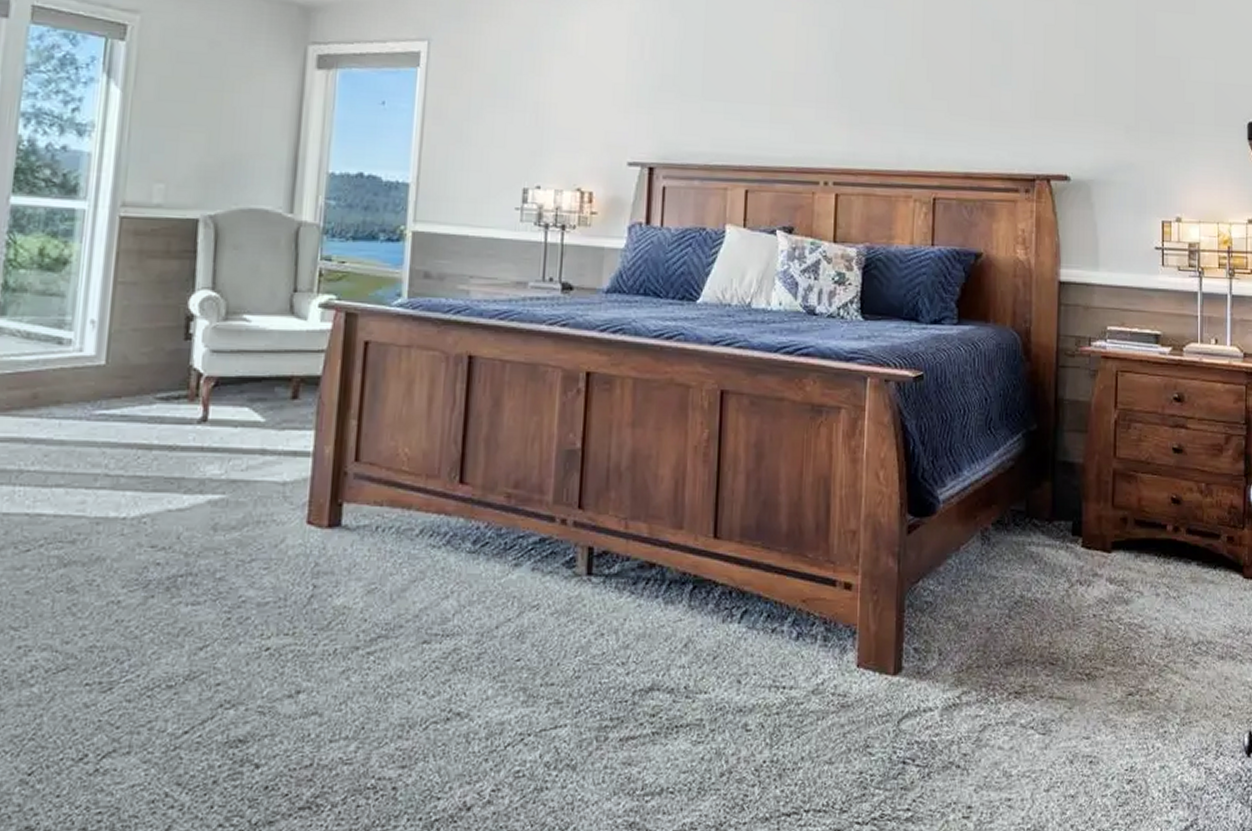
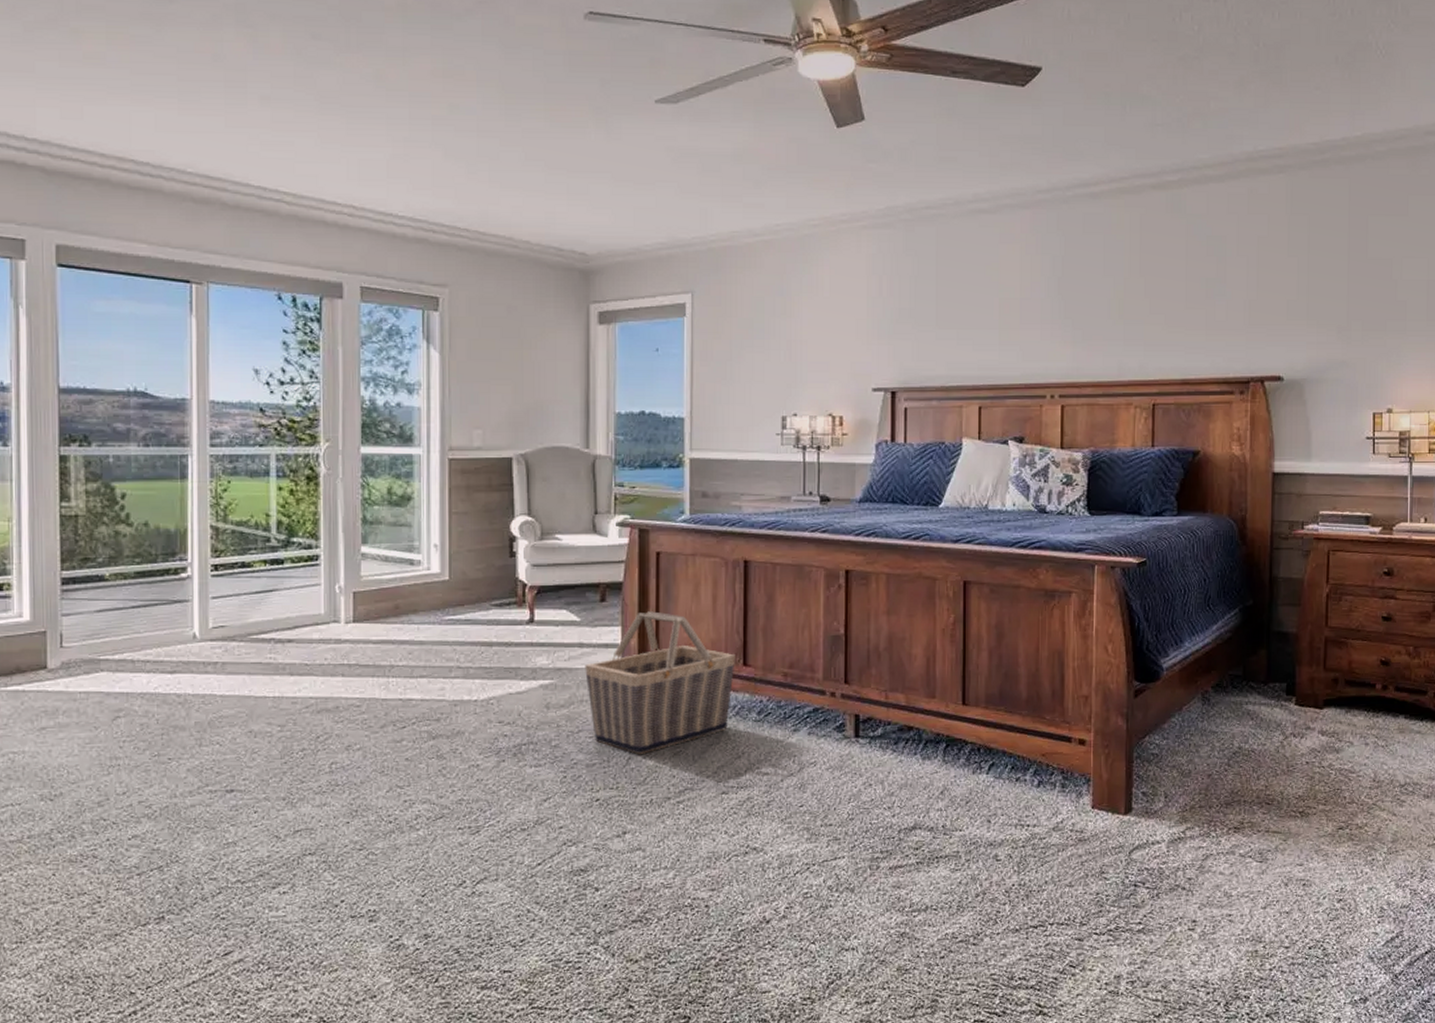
basket: none [265,413,451,593] -> present [585,611,735,755]

